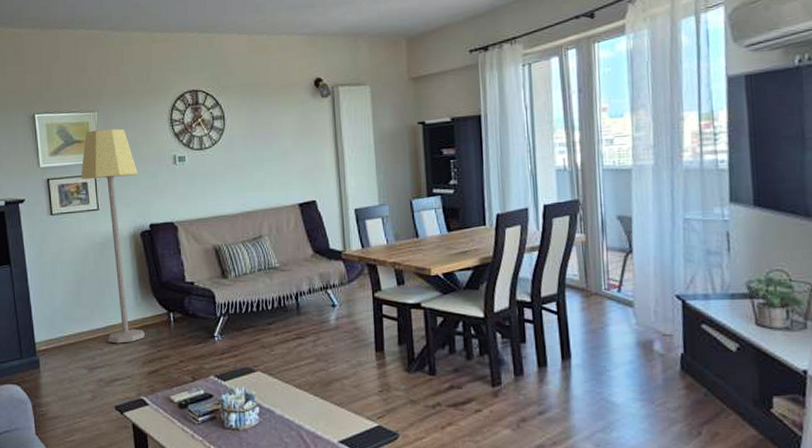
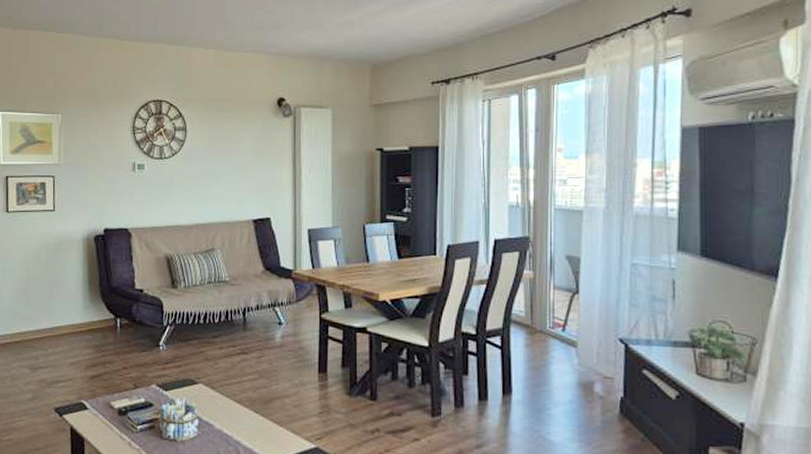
lamp: present [80,128,145,344] -> none [39,132,97,346]

